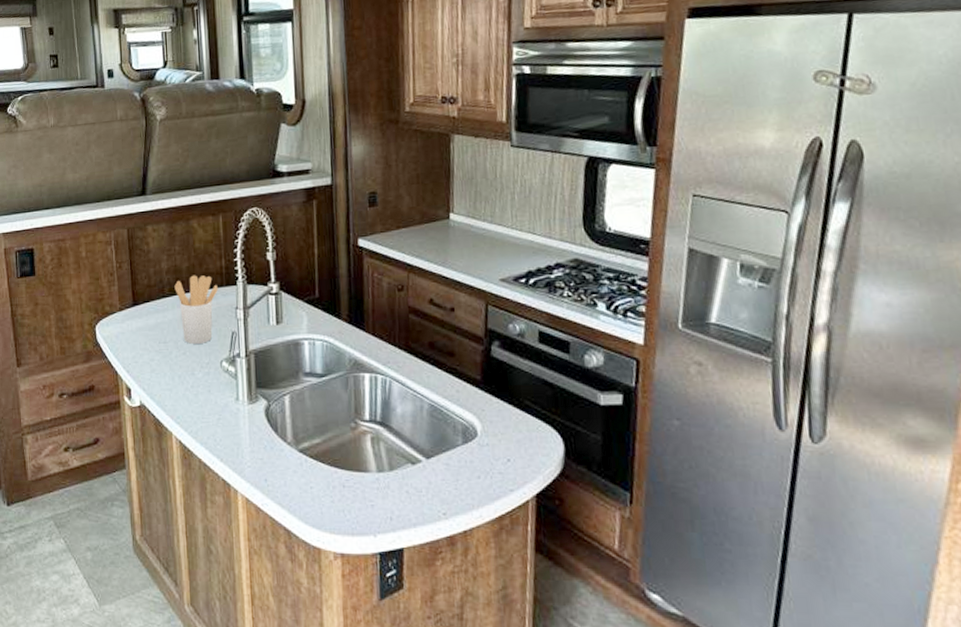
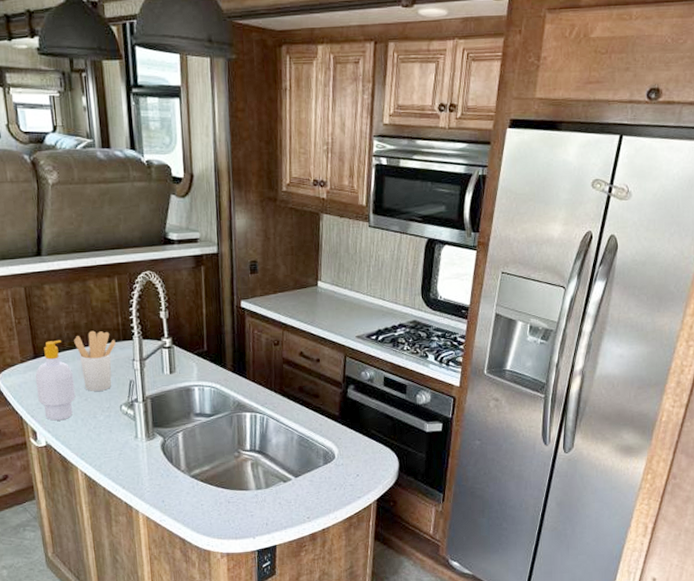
soap bottle: none [133,285,174,377] -> present [35,339,76,421]

